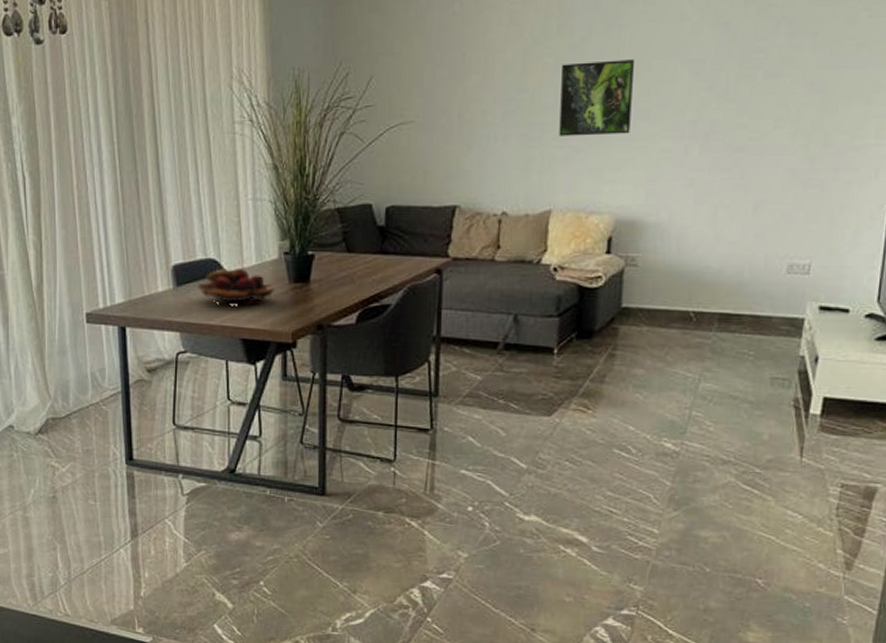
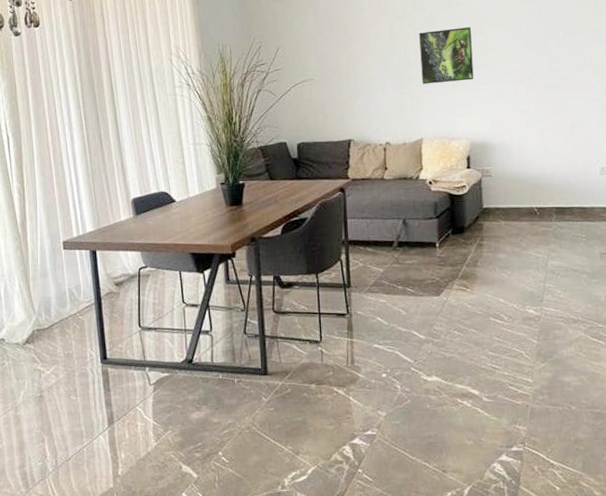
fruit basket: present [198,267,276,305] -> none [153,197,216,227]

